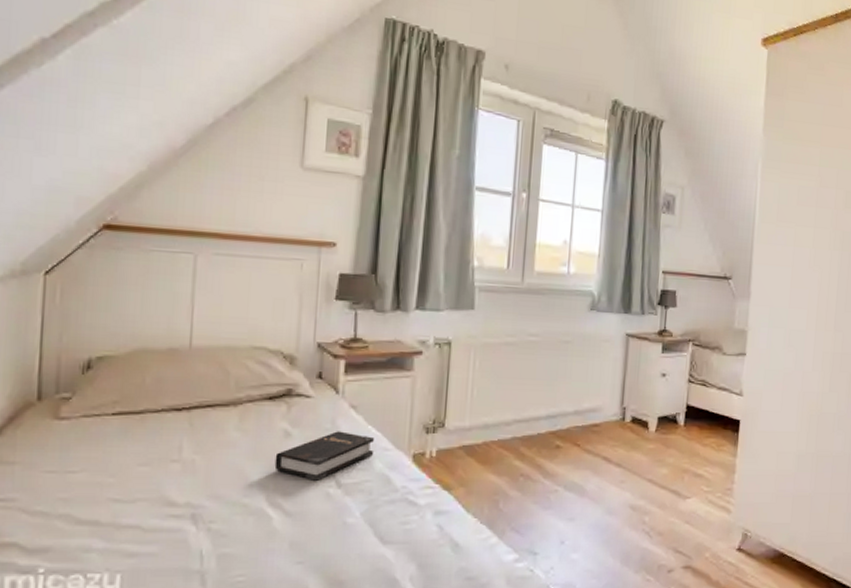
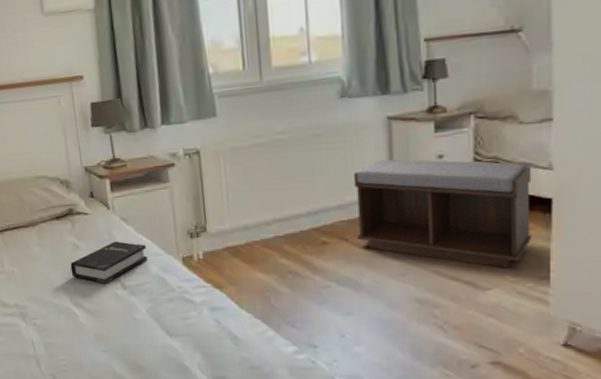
bench: none [588,371,729,479] -> present [354,159,532,268]

